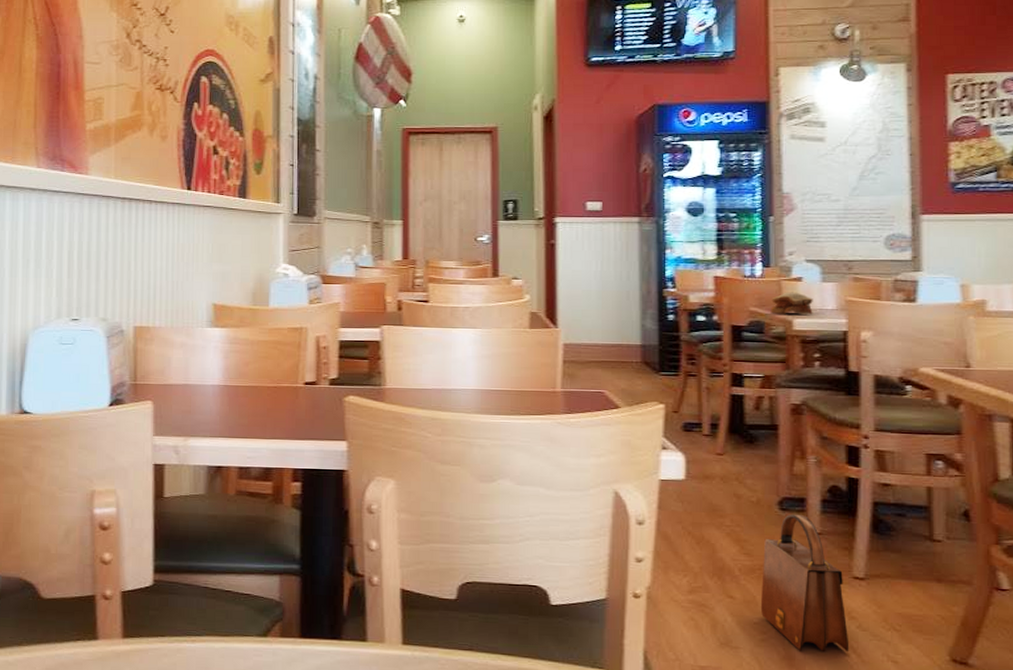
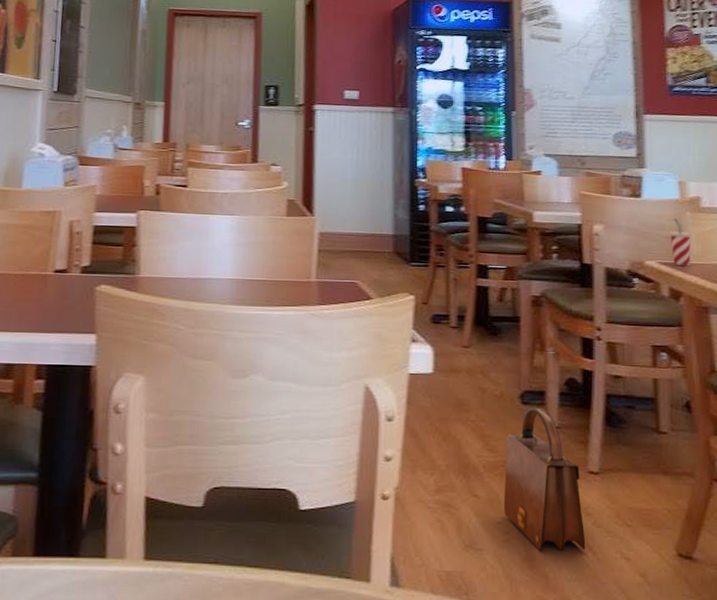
sandwich: present [770,292,813,315] -> none [513,184,551,208]
beverage cup: none [948,323,976,372] -> present [669,218,693,265]

